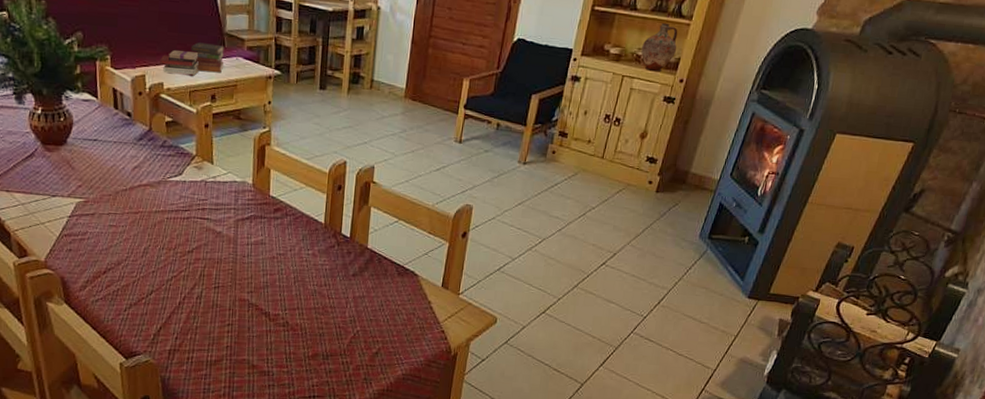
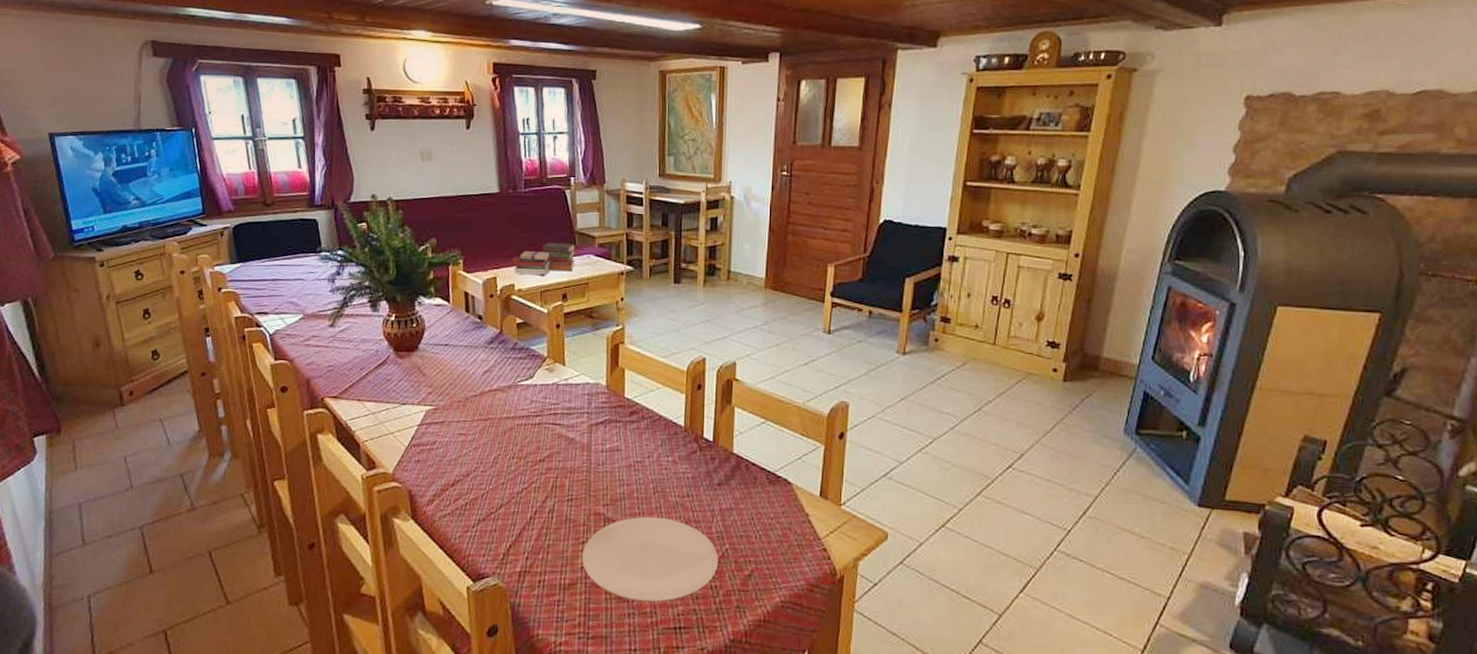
plate: none [227,302,351,376] -> present [582,516,719,603]
ceramic jug: present [641,23,678,71] -> none [1026,195,1067,246]

